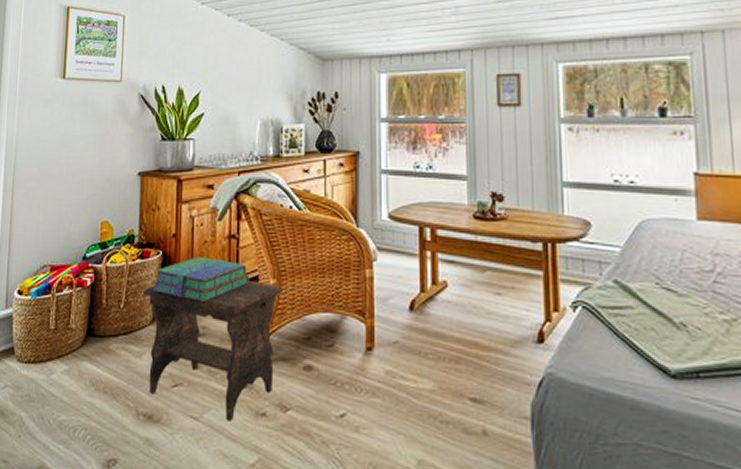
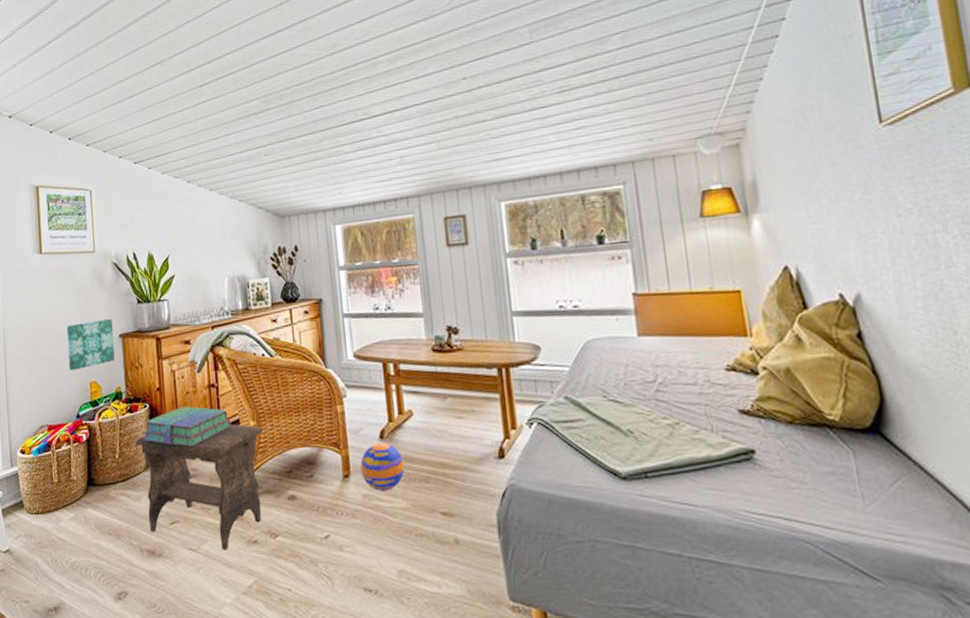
wall art: none [80,154,132,208] -> present [66,318,115,371]
ball: none [386,315,434,369] -> present [360,443,405,491]

